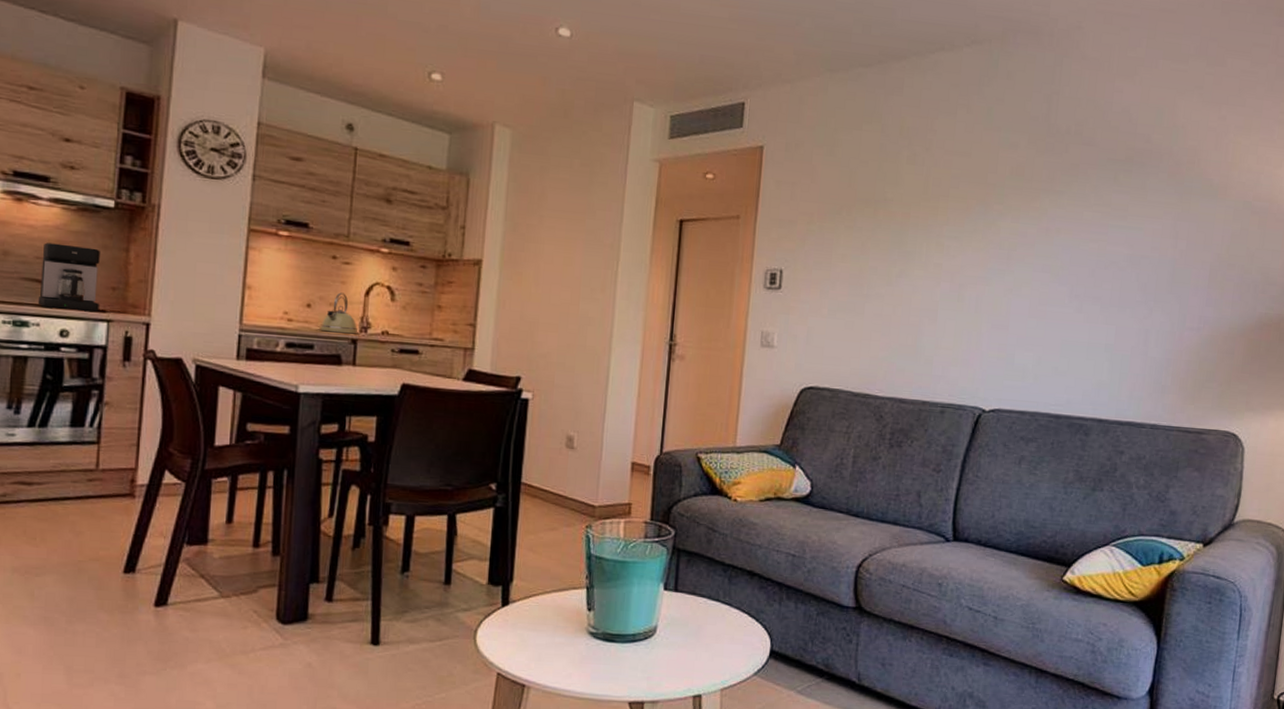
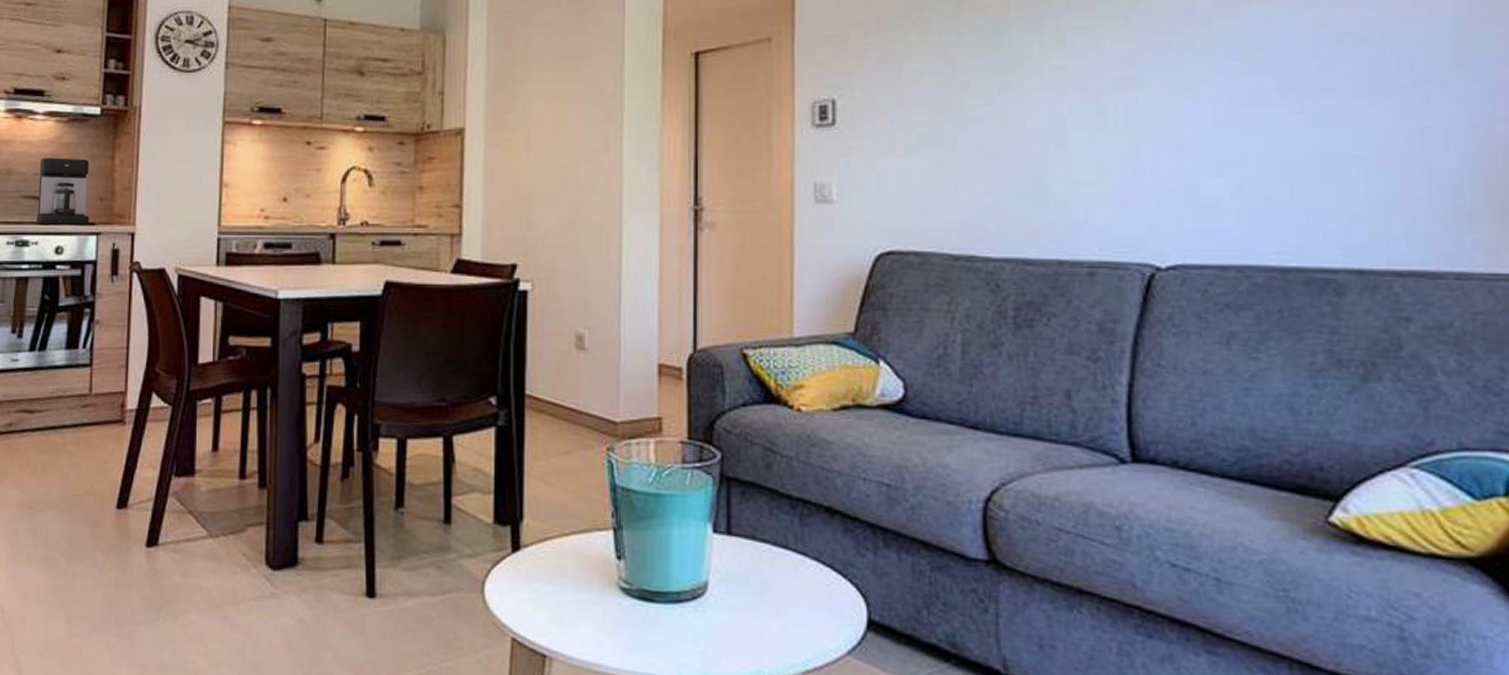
kettle: present [318,292,359,334] -> none [295,182,337,228]

